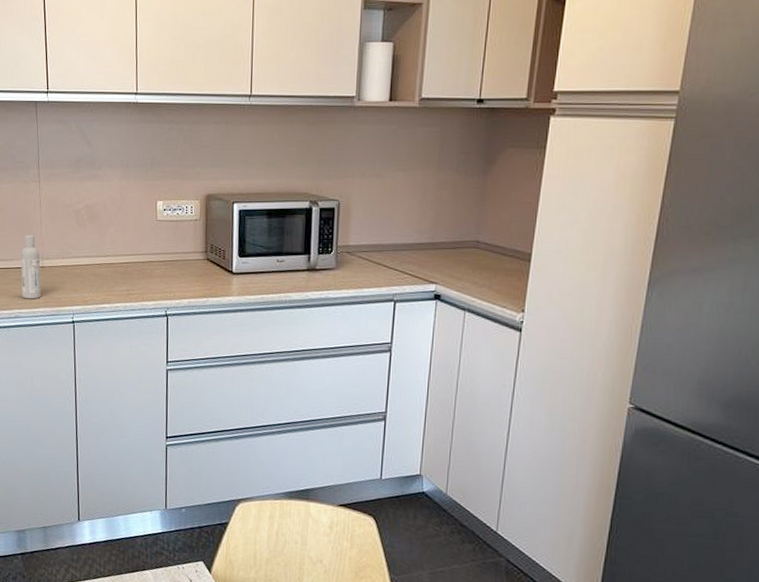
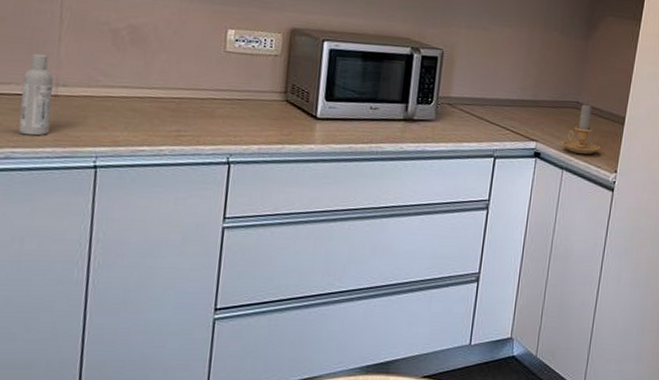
candle: none [463,241,506,295] -> present [562,103,601,155]

